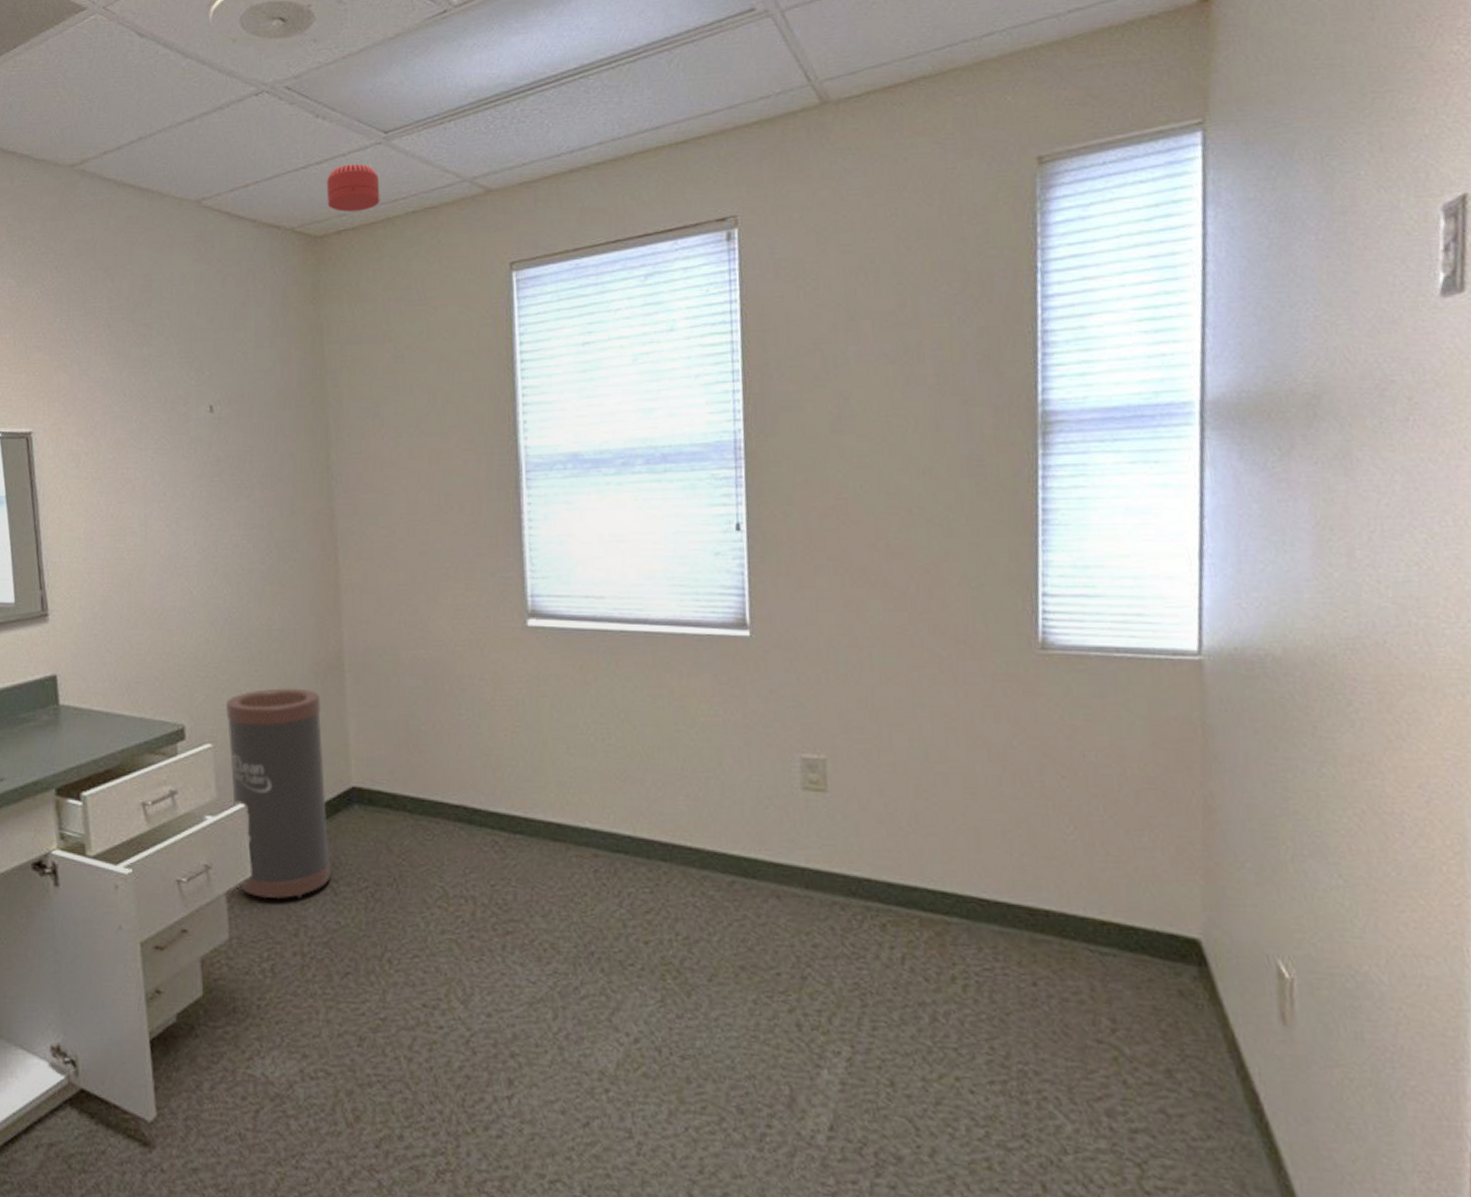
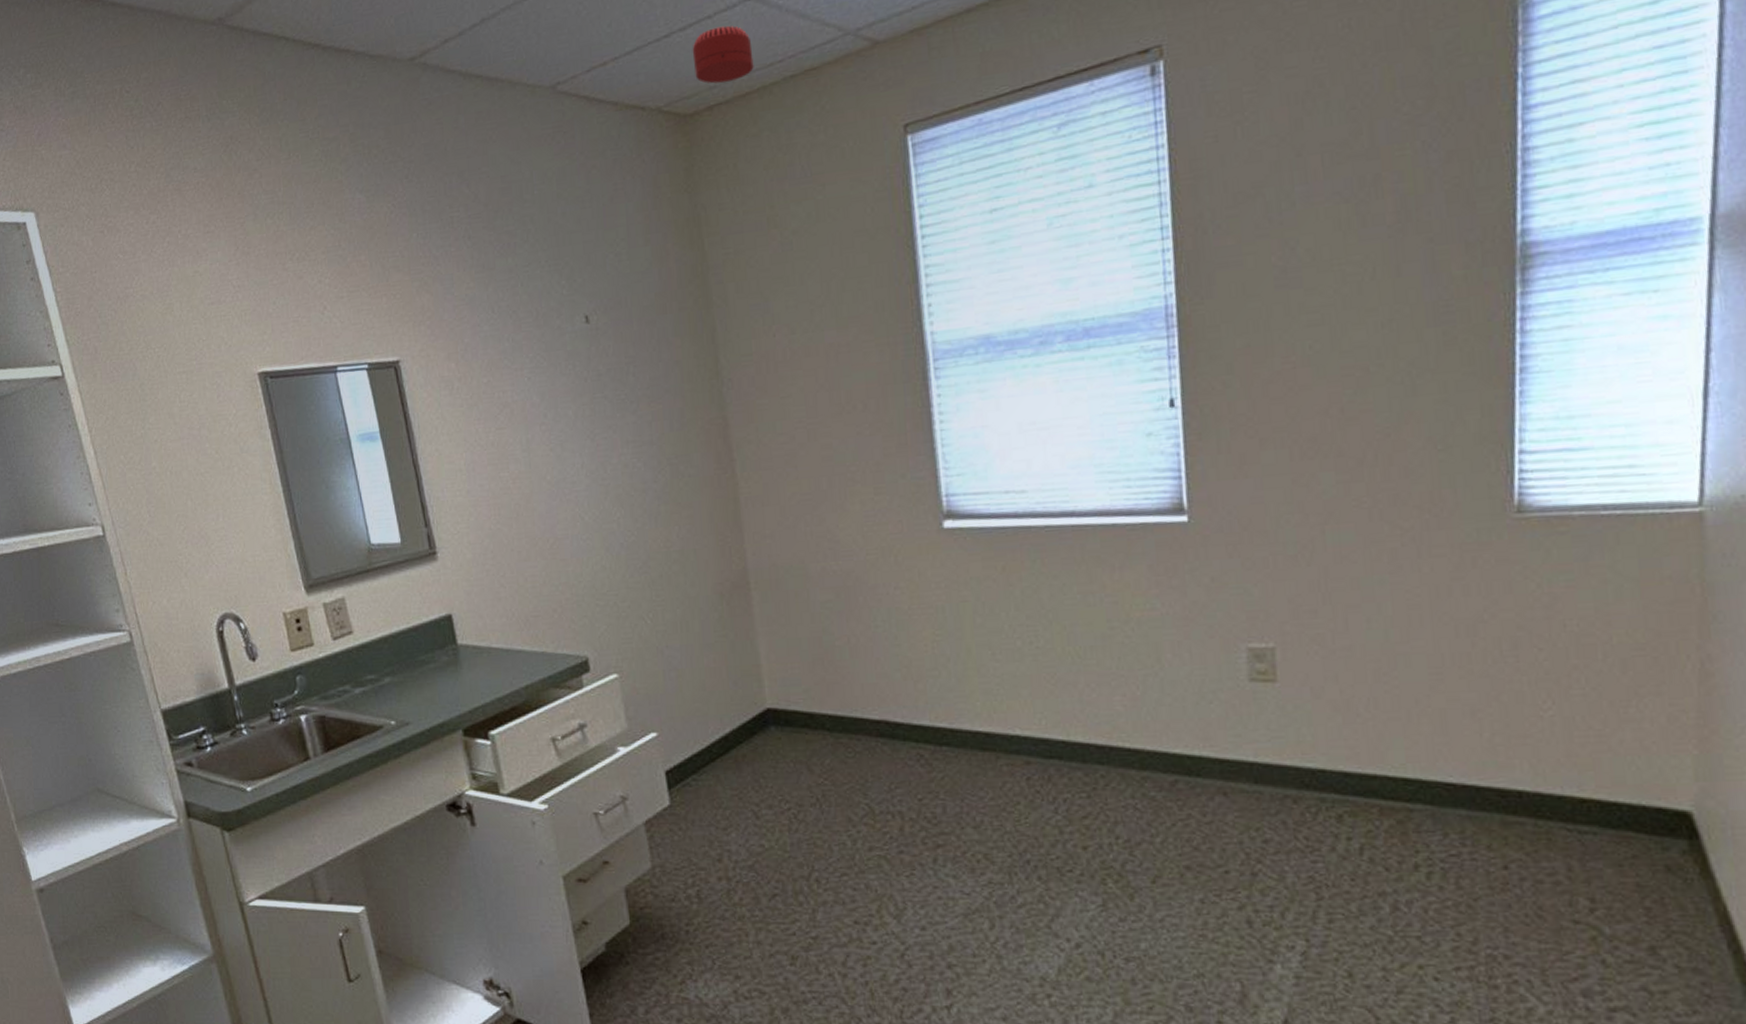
trash can: present [226,688,331,900] -> none [629,610,751,826]

